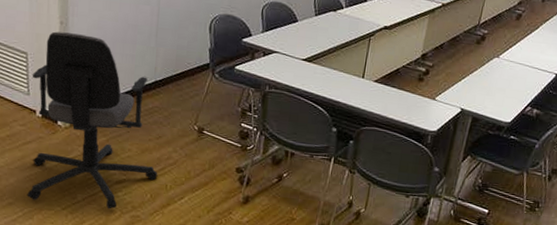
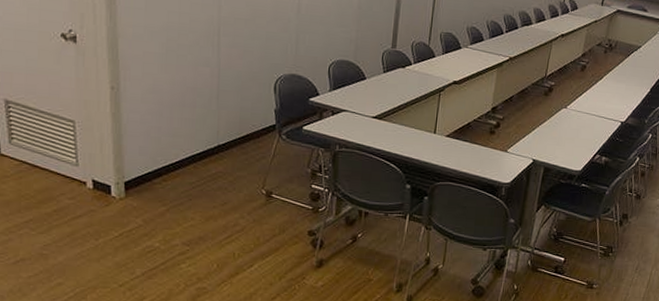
office chair: present [27,31,158,209] -> none [78,97,225,283]

